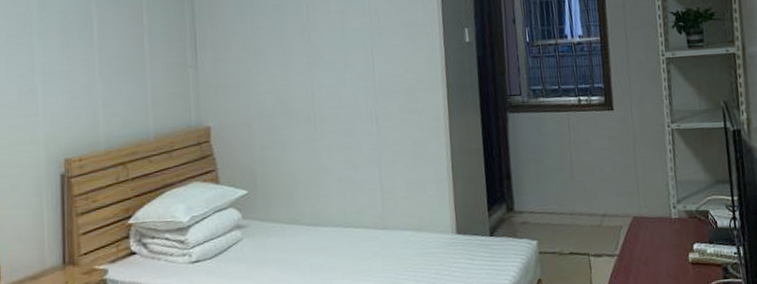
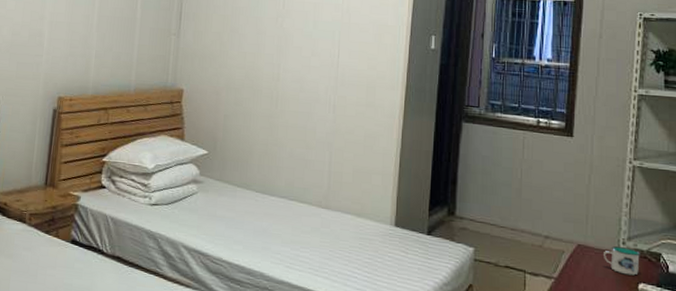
mug: none [658,211,692,238] -> present [604,246,640,276]

